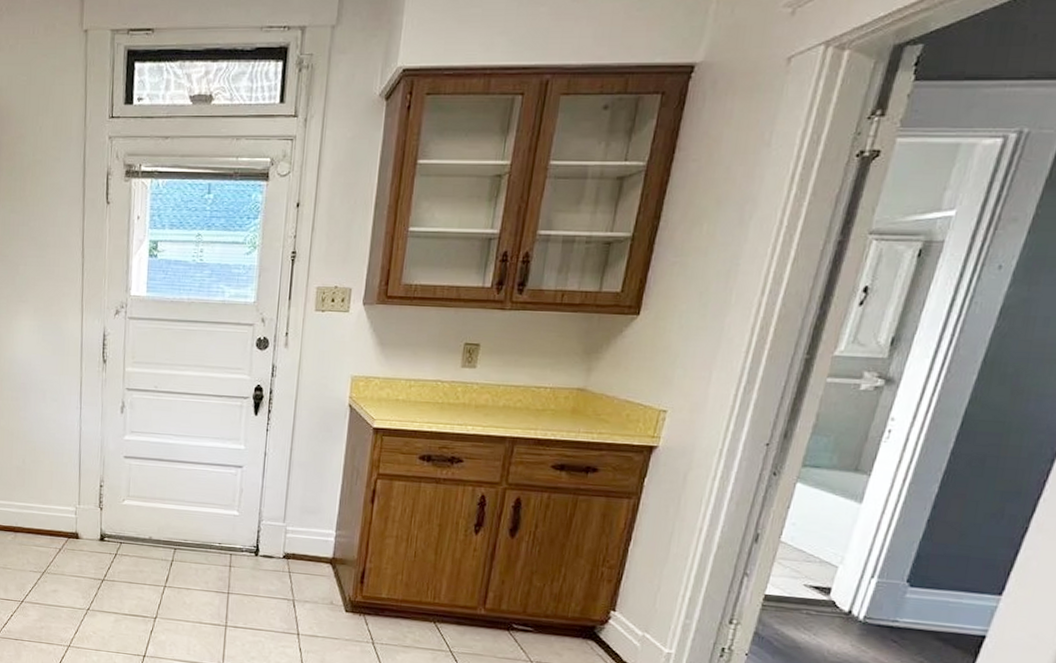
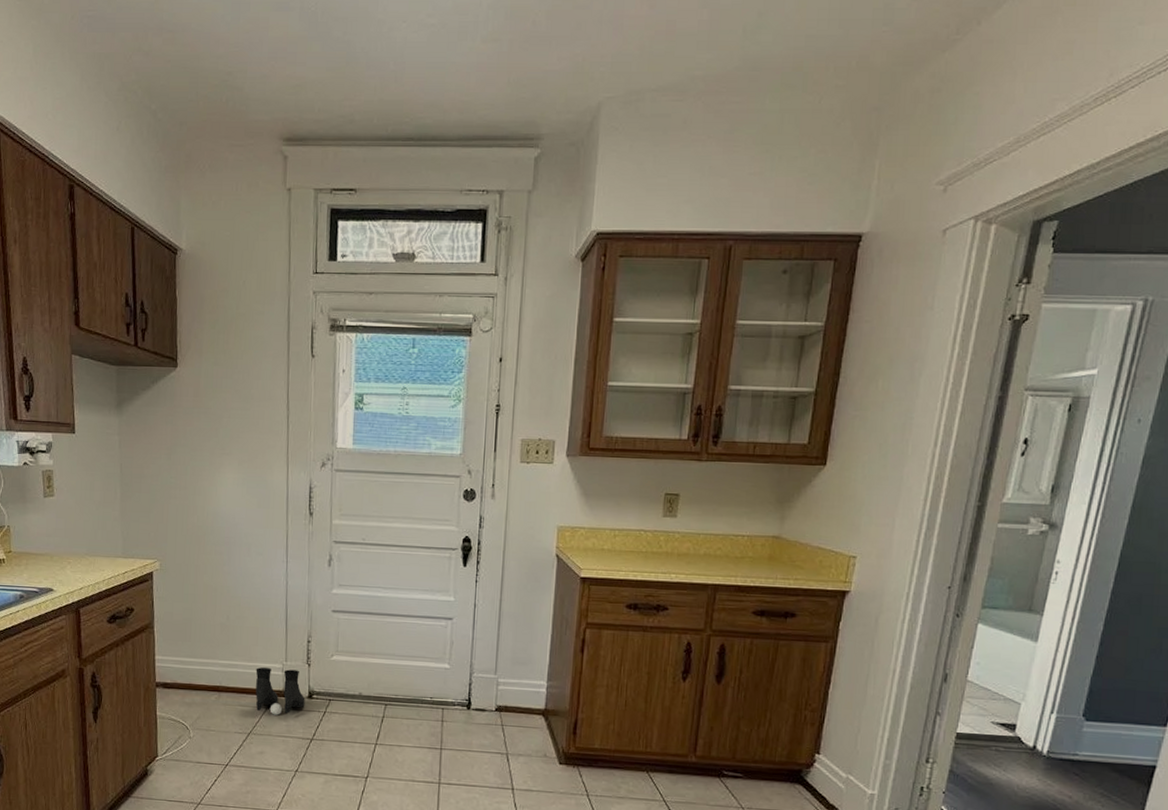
boots: none [50,509,97,556] -> present [255,667,305,715]

